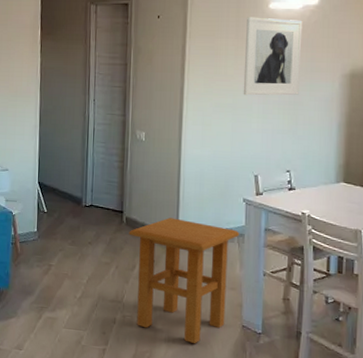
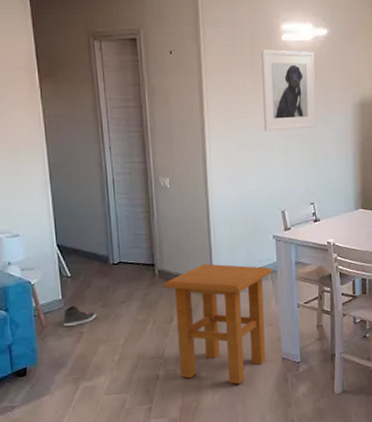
sneaker: none [35,239,65,258] -> present [63,305,96,327]

